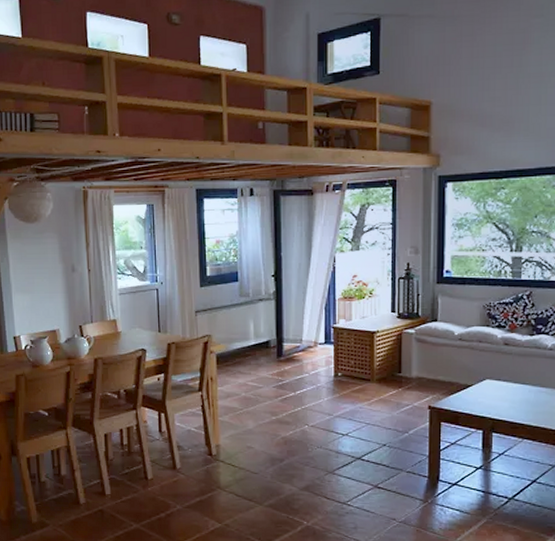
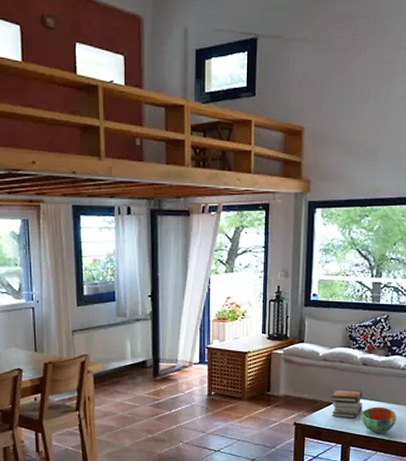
book stack: none [469,370,506,403] -> present [331,388,364,419]
bowl: none [504,390,545,419] -> present [361,407,397,433]

